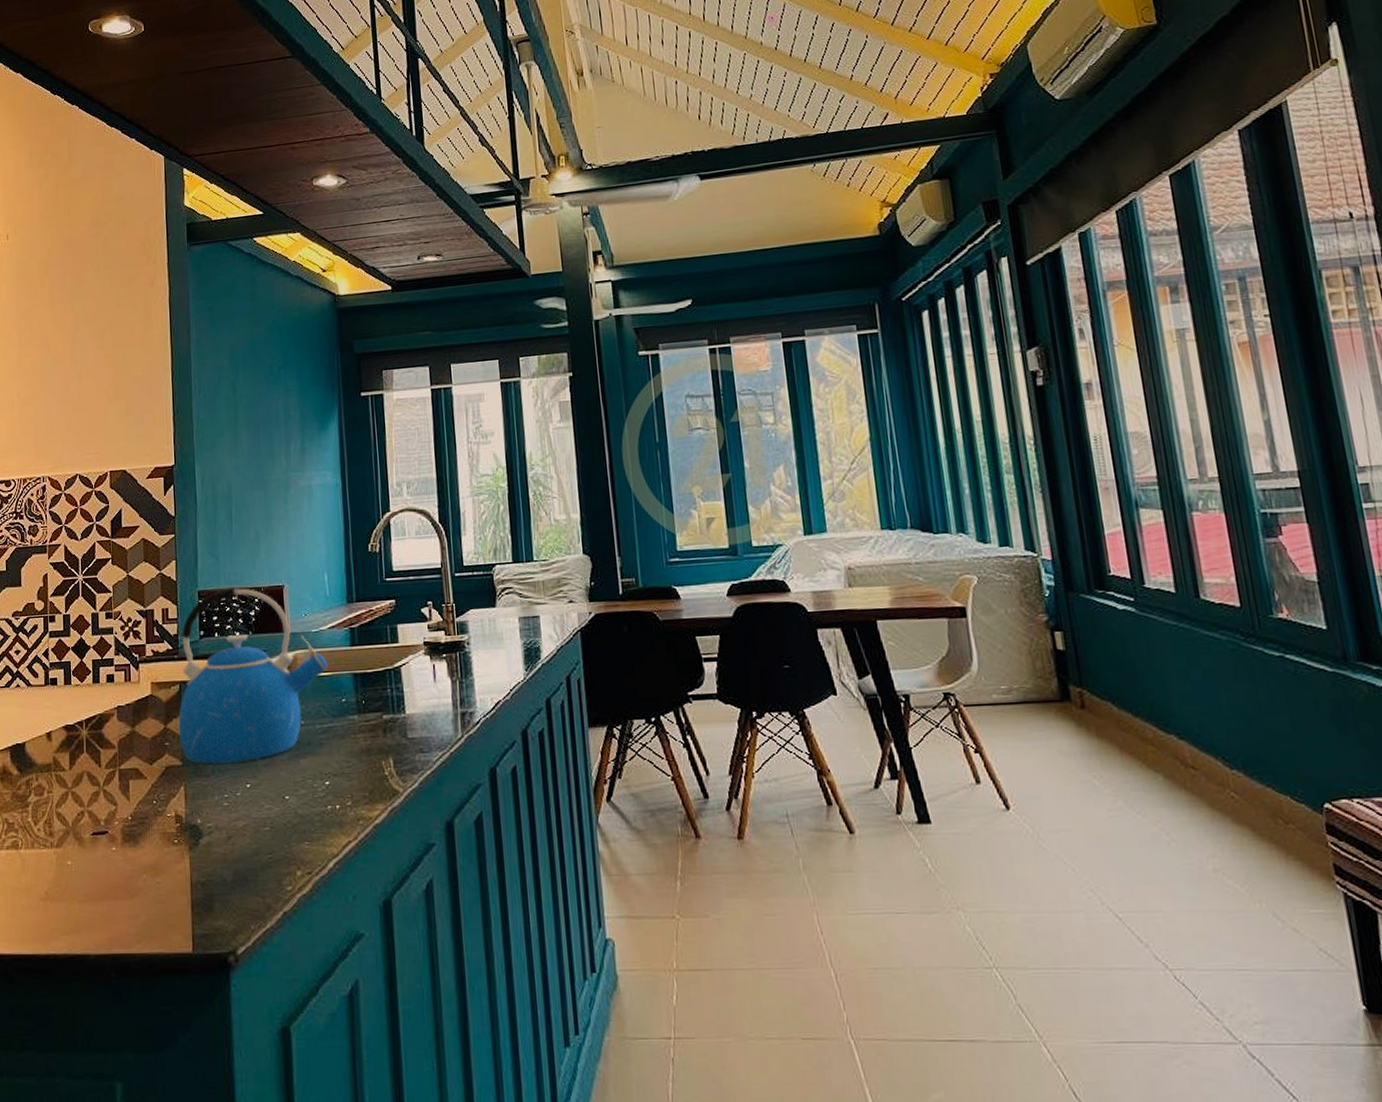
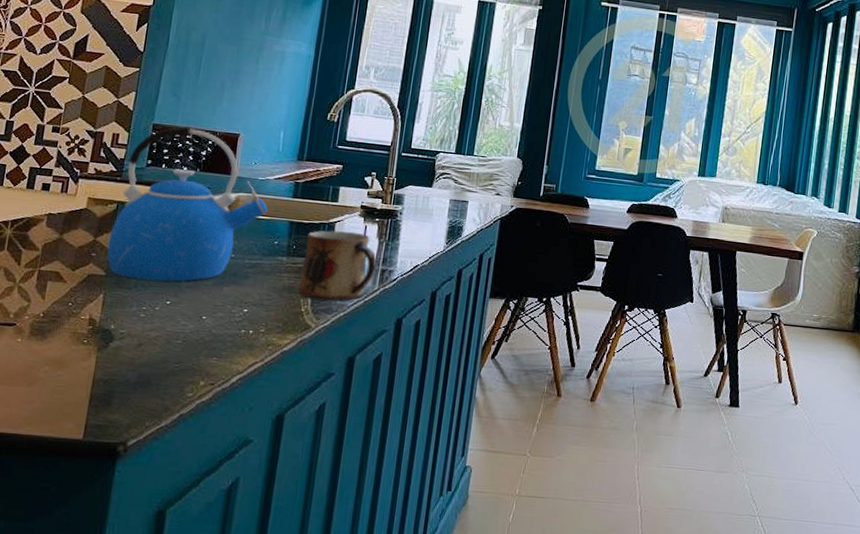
mug: none [375,674,455,759] -> present [298,230,377,301]

